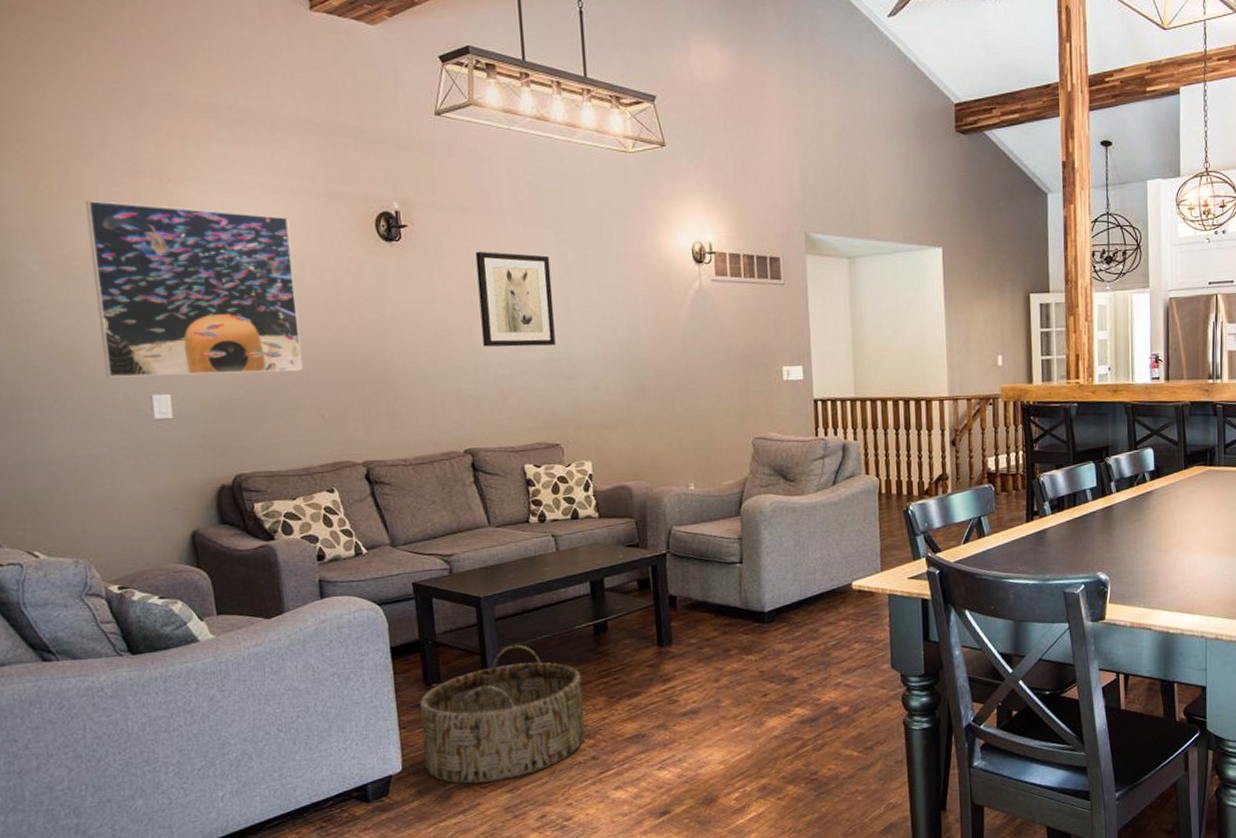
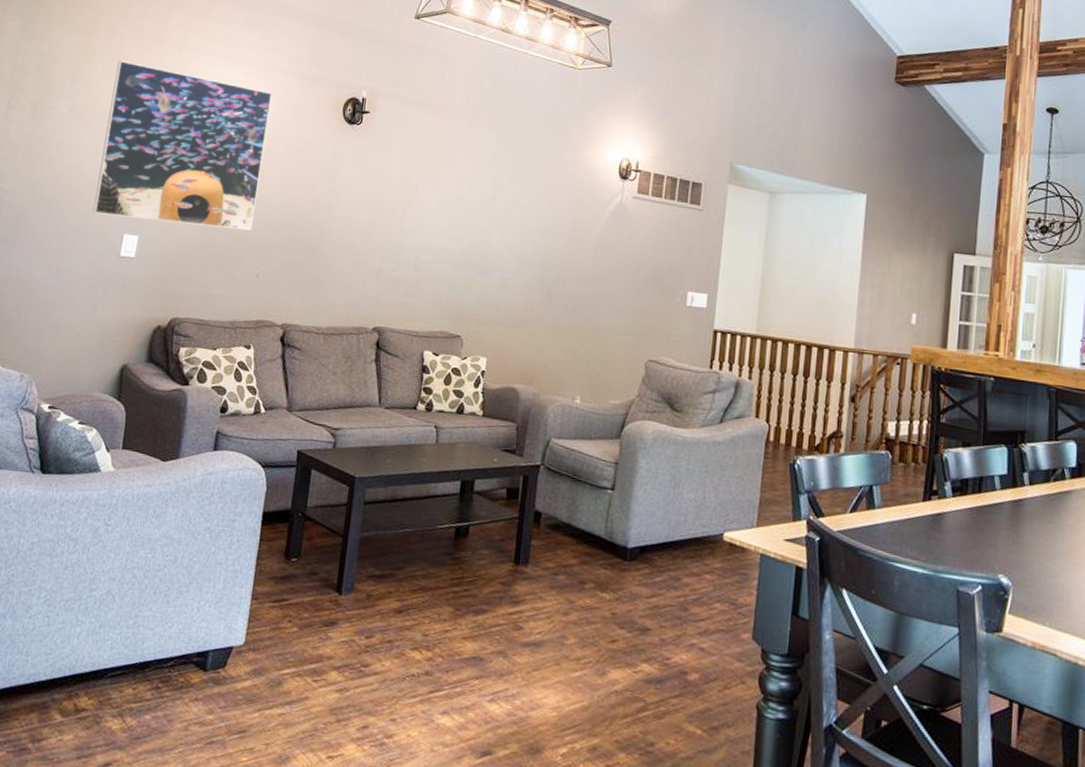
basket: present [419,644,585,784] -> none [266,532,434,678]
wall art: present [475,251,556,347] -> none [411,142,487,240]

